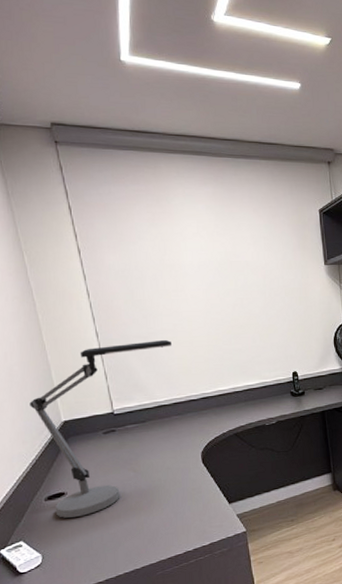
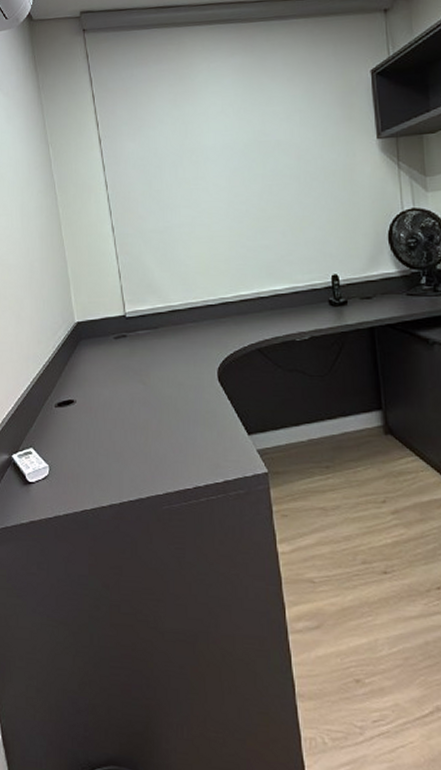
desk lamp: present [30,339,172,518] -> none [46,234,189,430]

